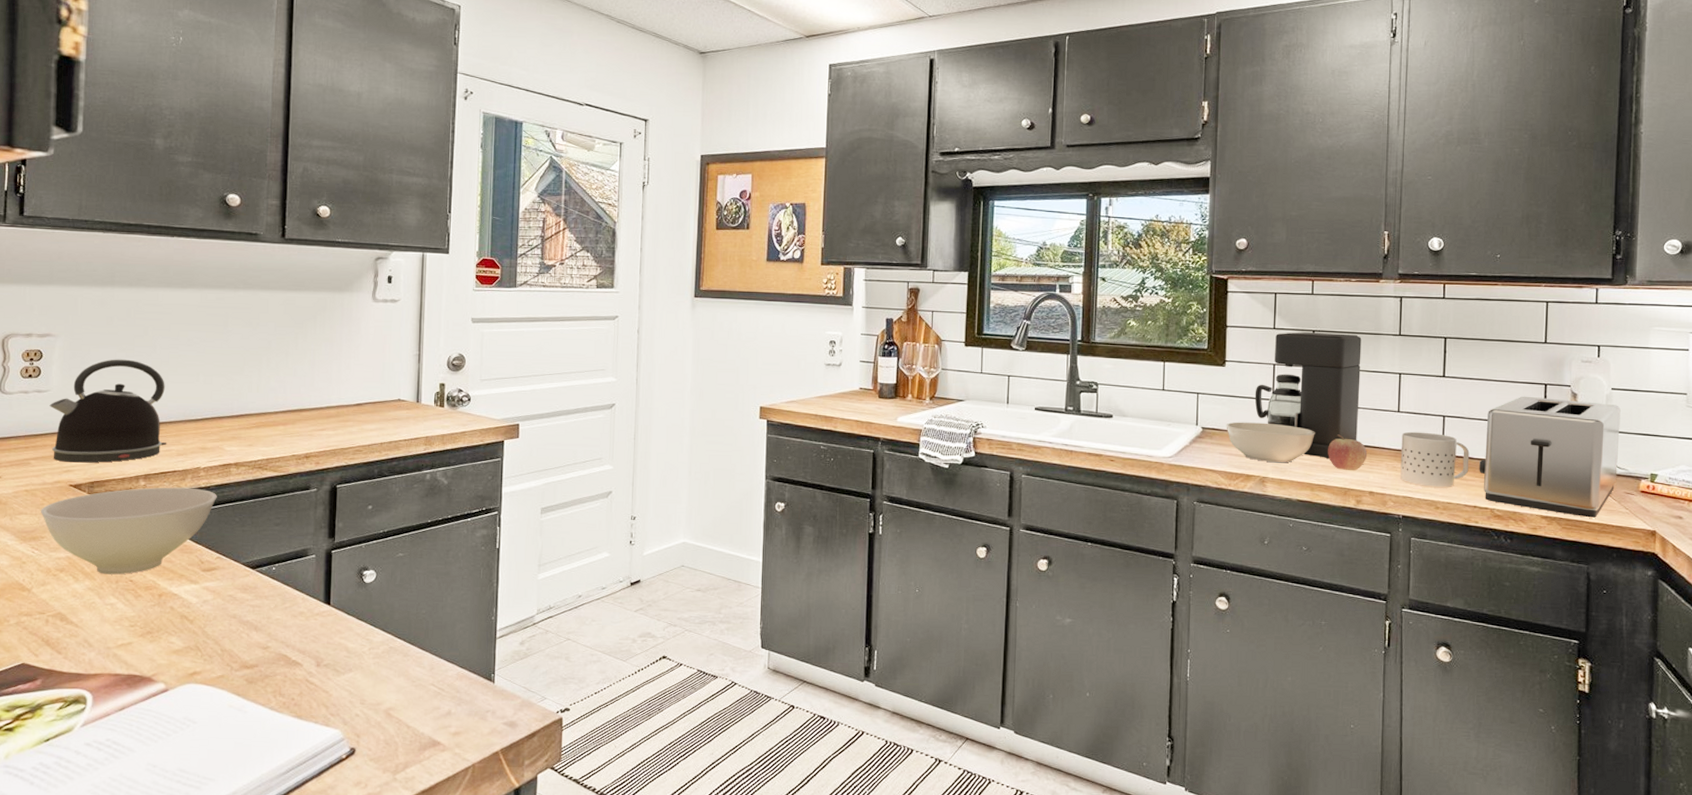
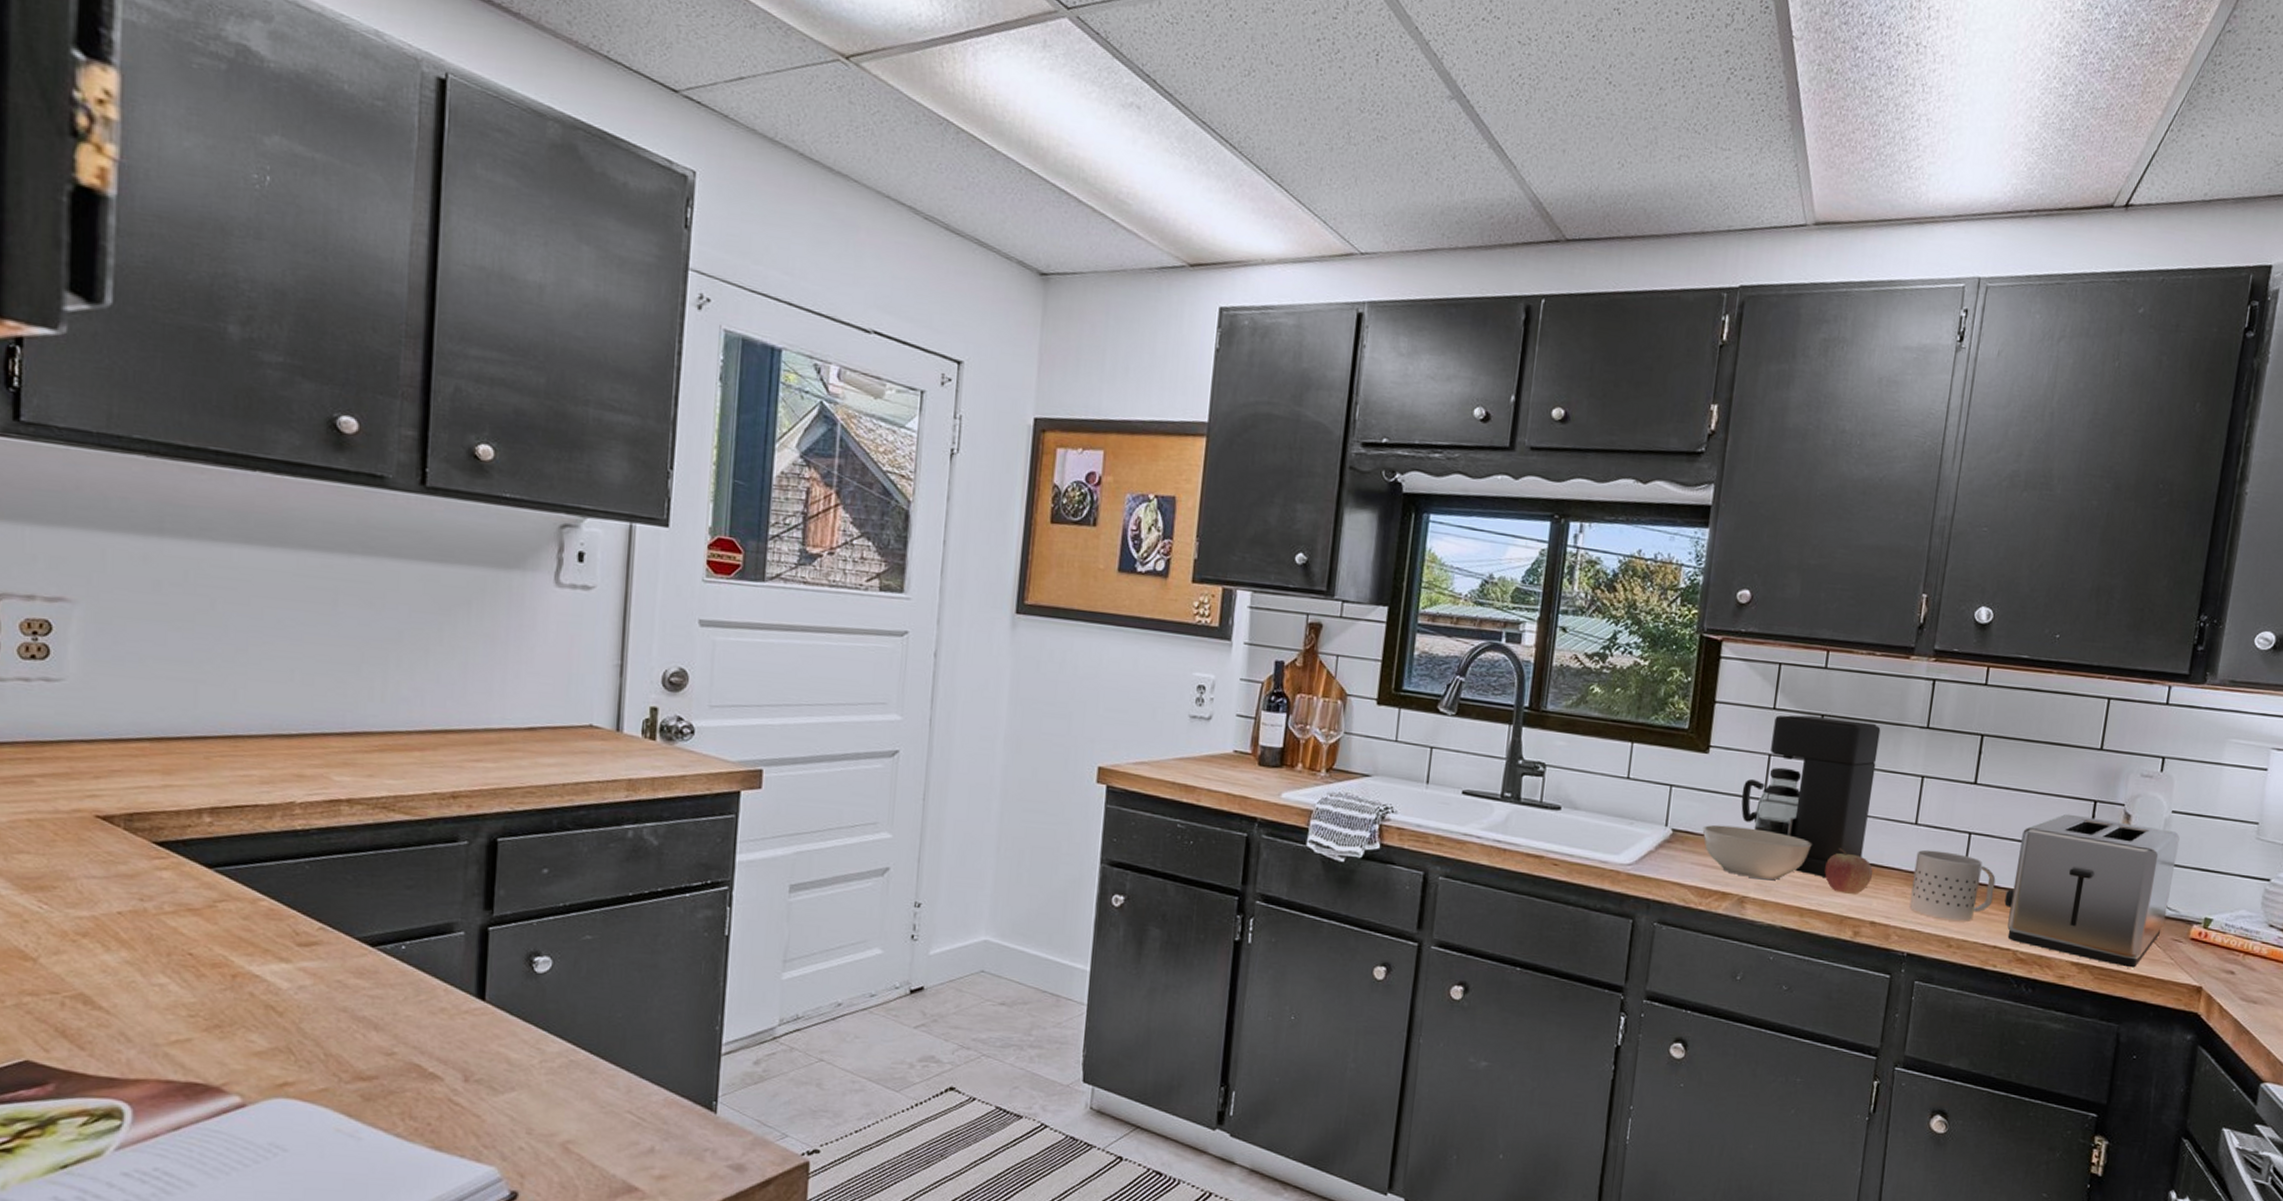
bowl: present [41,487,217,575] -> none [51,826,320,945]
kettle: present [49,359,167,463] -> none [63,641,245,787]

